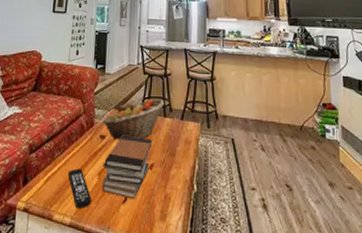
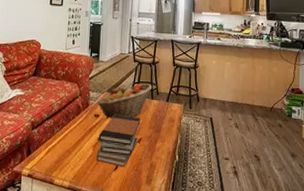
remote control: present [67,168,92,209] -> none [66,142,87,175]

